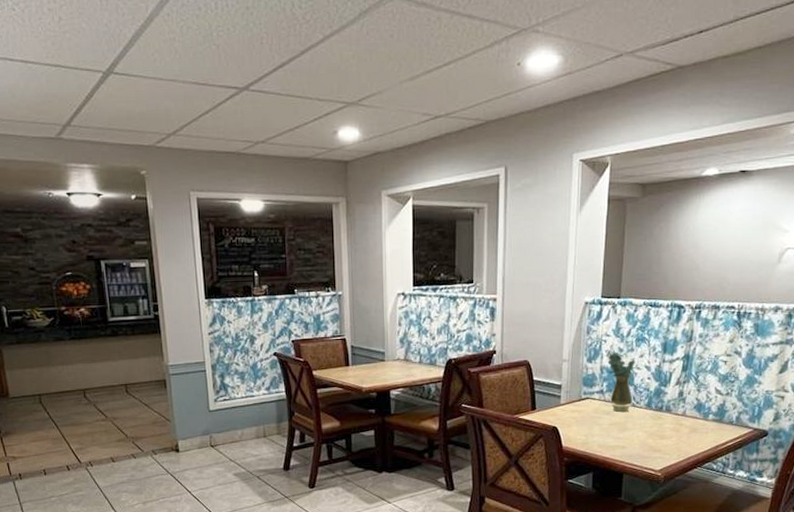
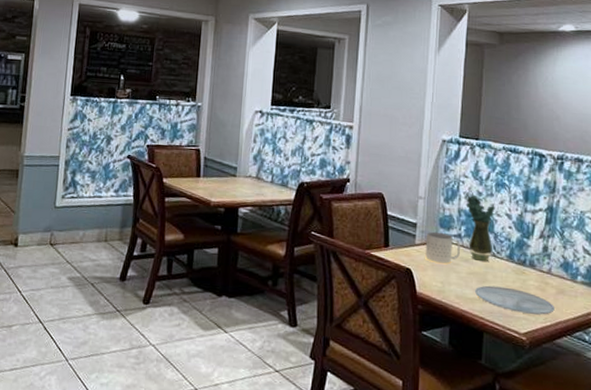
mug: none [570,390,603,419] -> present [425,231,461,264]
plate: none [616,432,687,453] -> present [475,285,554,315]

